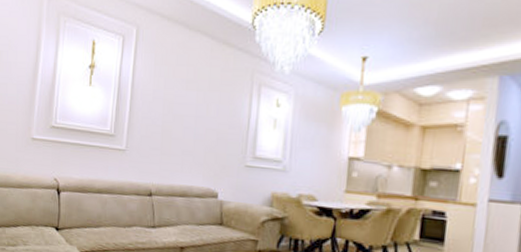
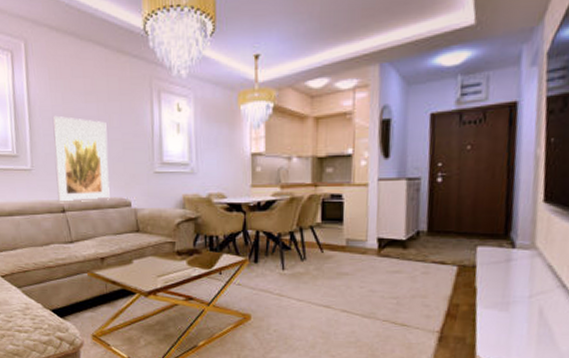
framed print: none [145,100,204,189] -> present [52,115,110,204]

